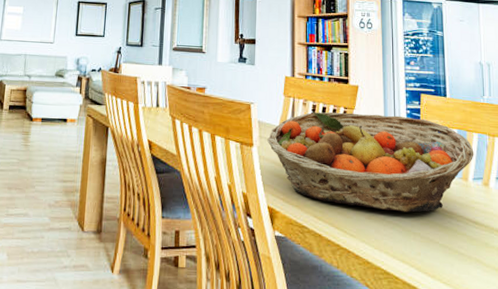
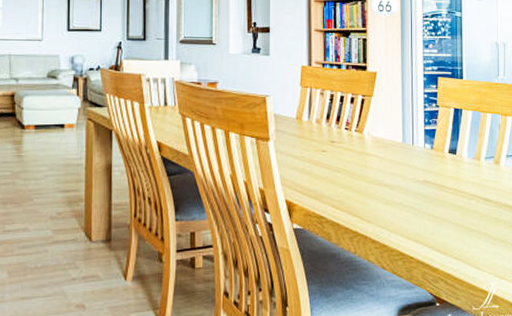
fruit basket: present [267,111,474,213] -> none [284,100,487,195]

